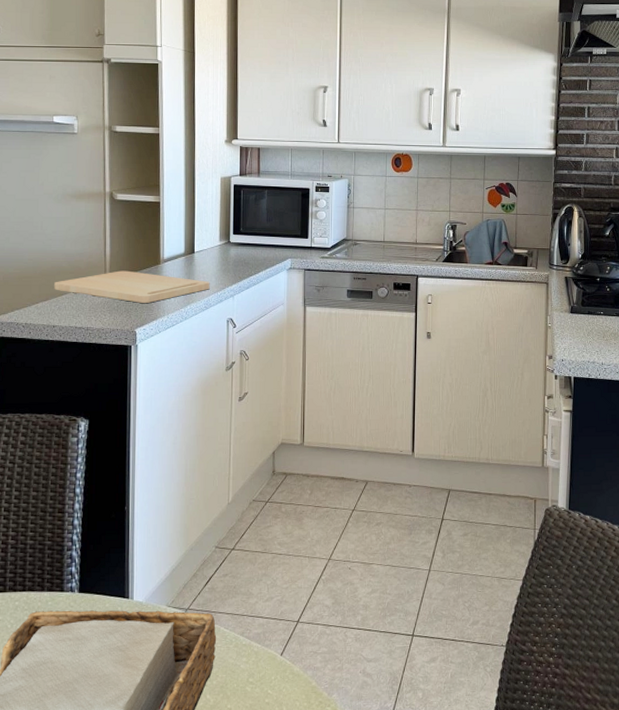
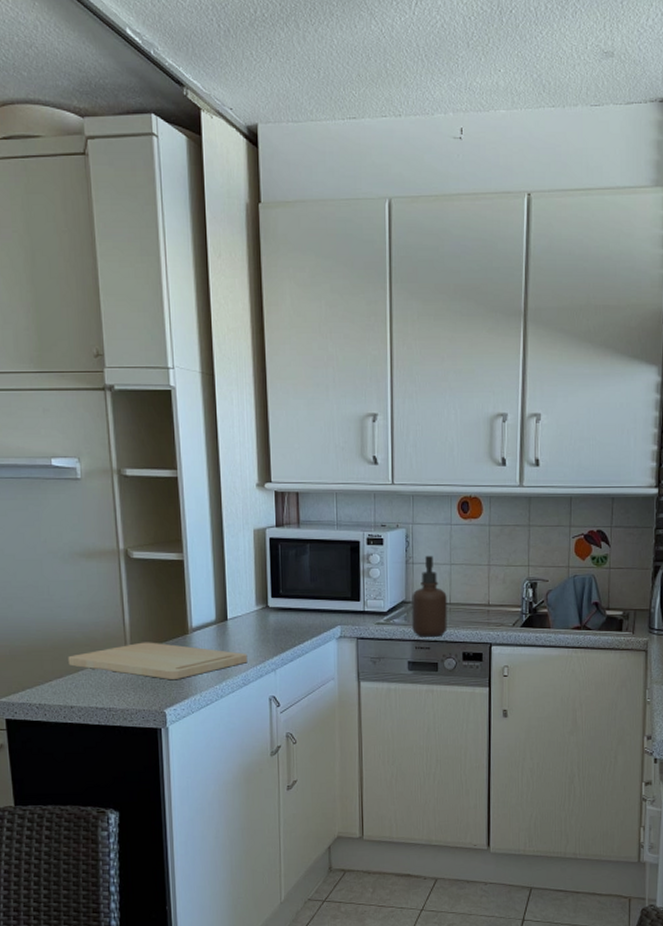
soap dispenser: none [352,201,381,269] -> present [412,555,447,637]

